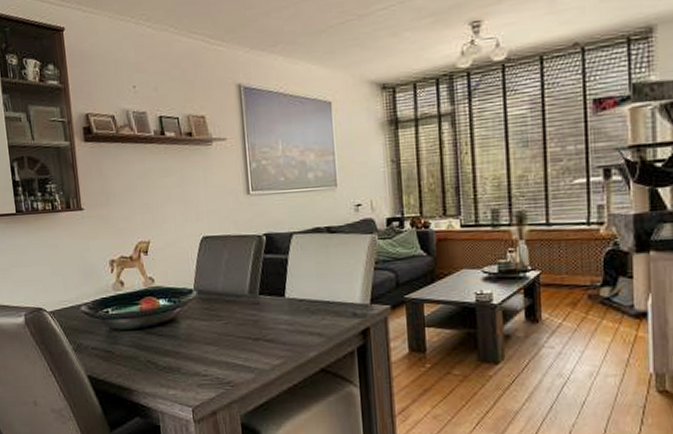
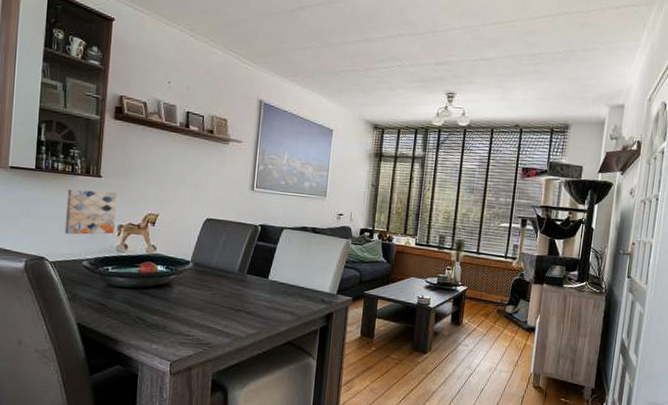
wall art: none [51,225,107,279] -> present [64,188,117,235]

